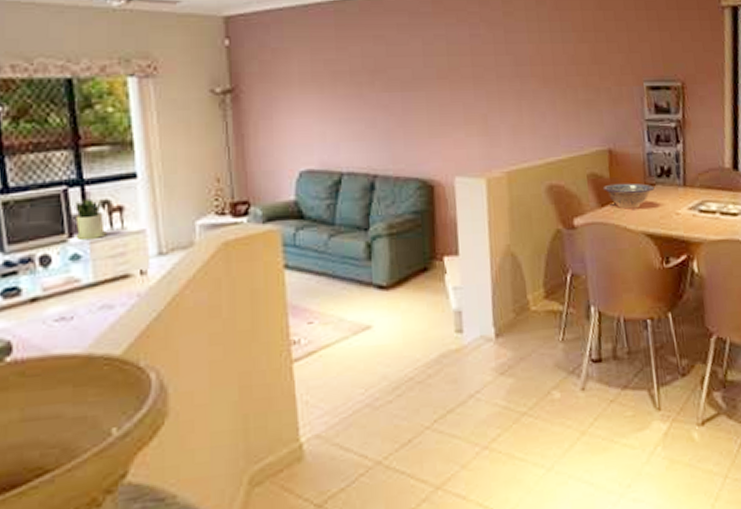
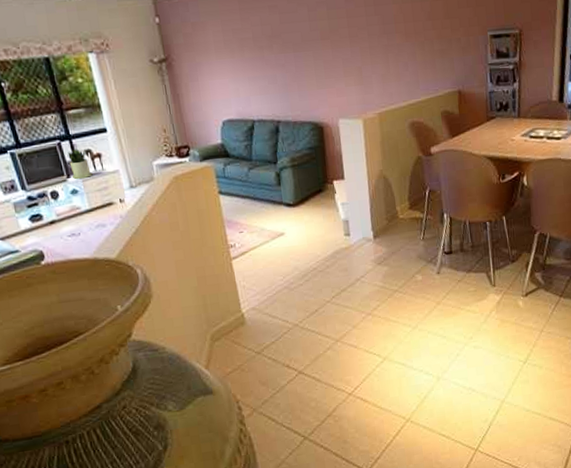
decorative bowl: present [602,183,655,209] -> none [453,117,495,138]

